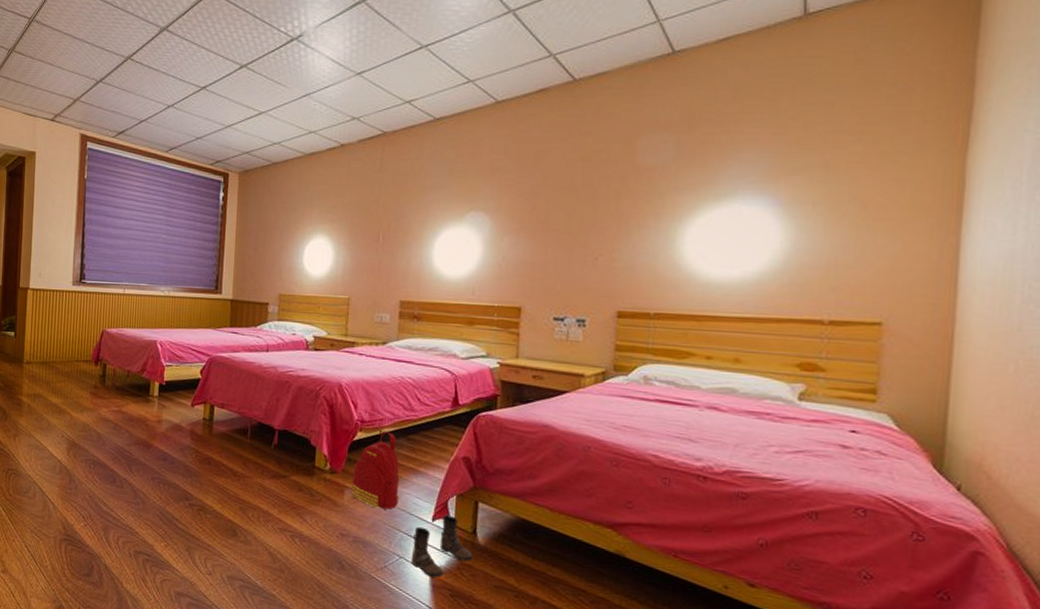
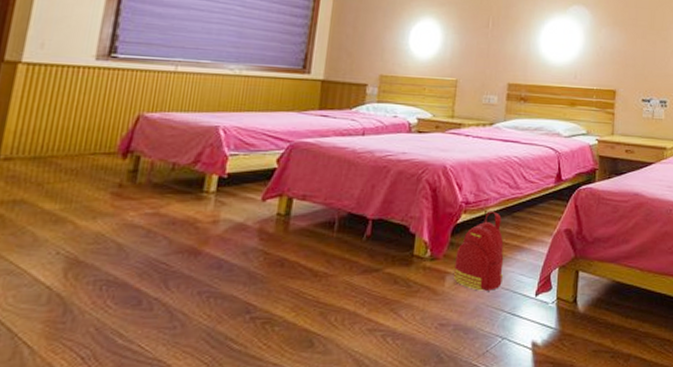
boots: present [411,515,473,578] -> none [513,288,574,353]

